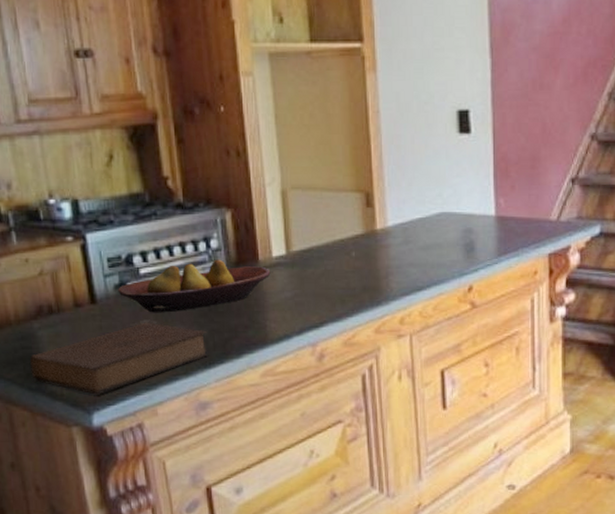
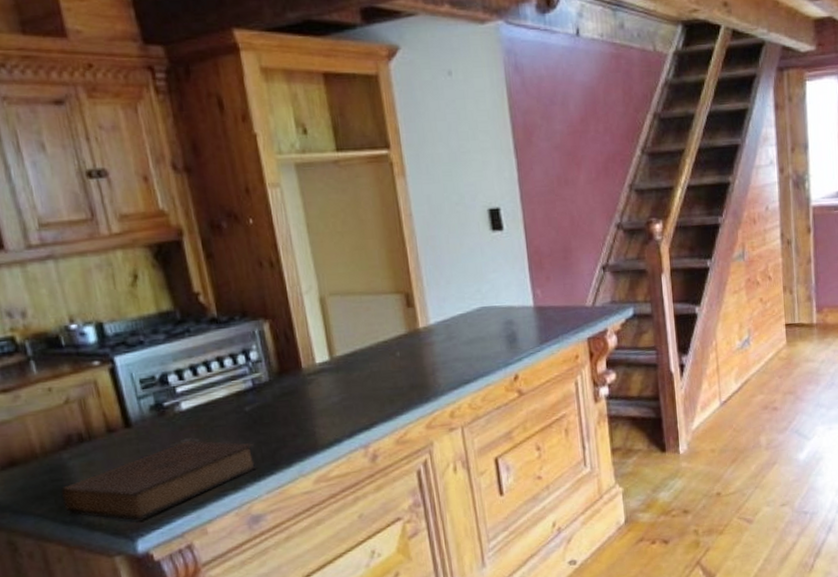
fruit bowl: present [118,259,271,313] -> none [154,370,316,431]

